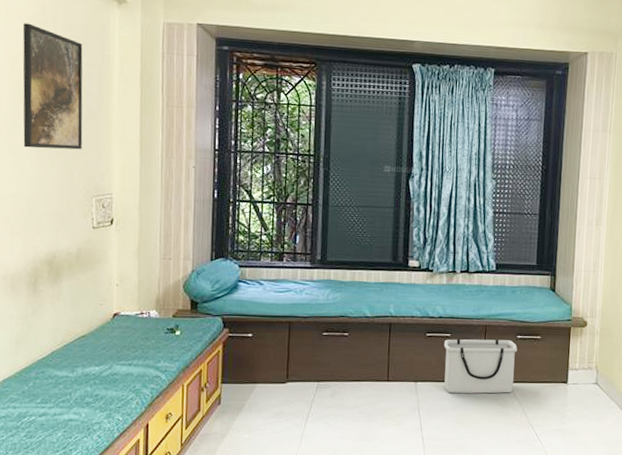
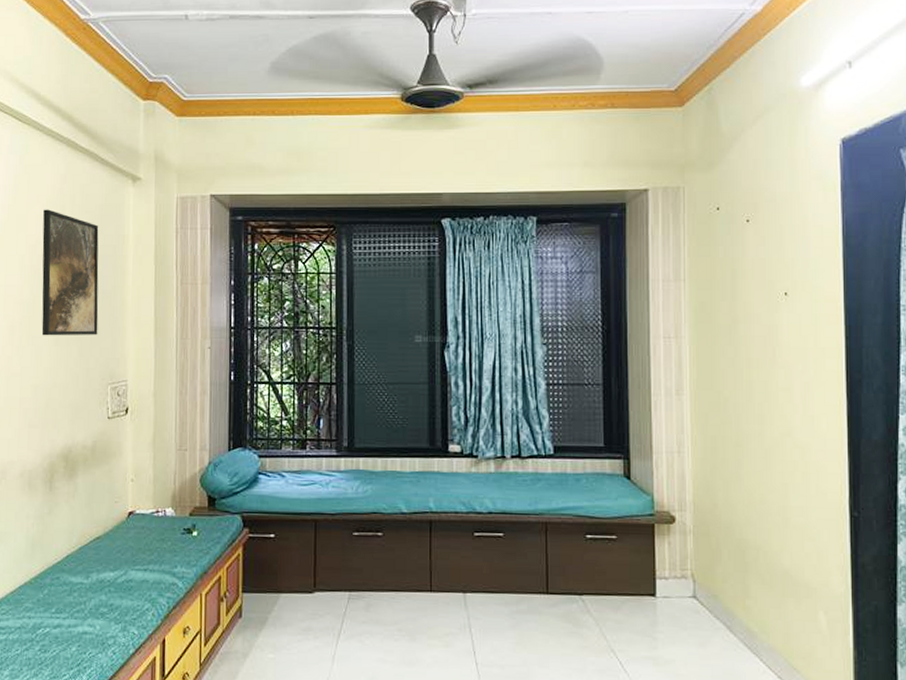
storage bin: present [443,339,518,394] -> none [495,539,588,609]

